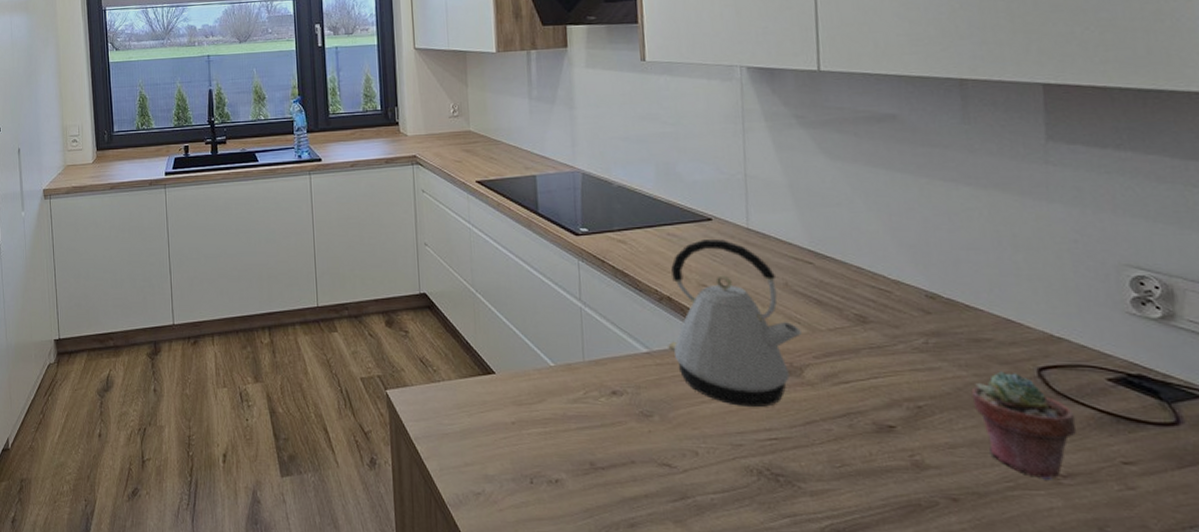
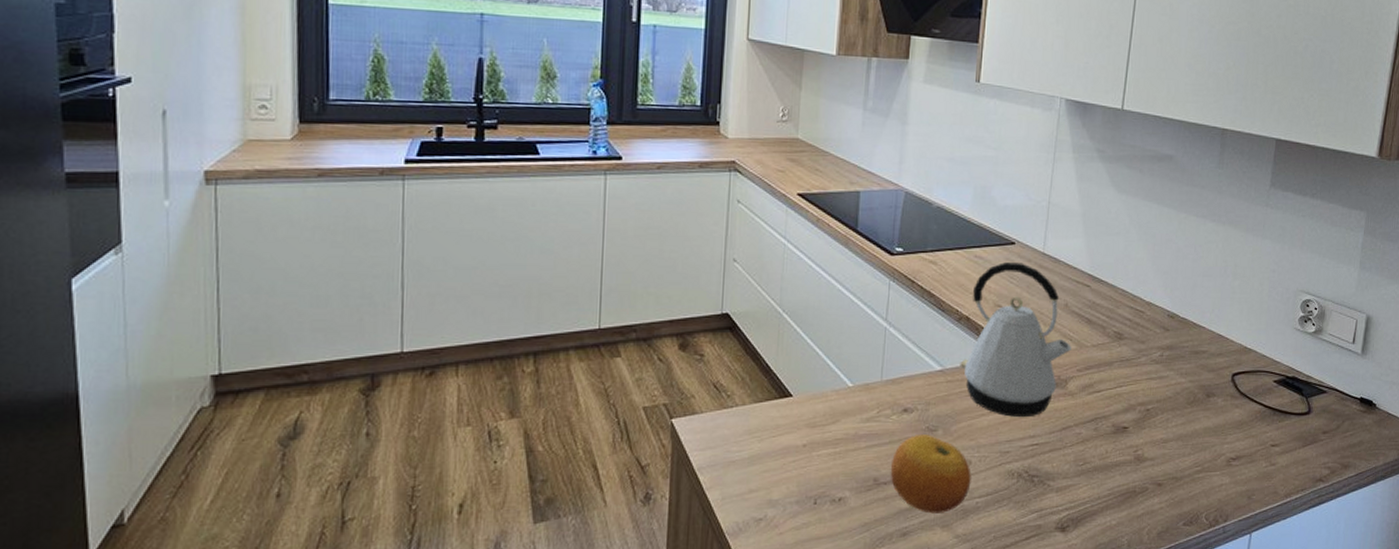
fruit: none [606,419,702,507] -> present [890,434,971,514]
potted succulent: present [971,371,1077,480] -> none [1185,377,1249,463]

